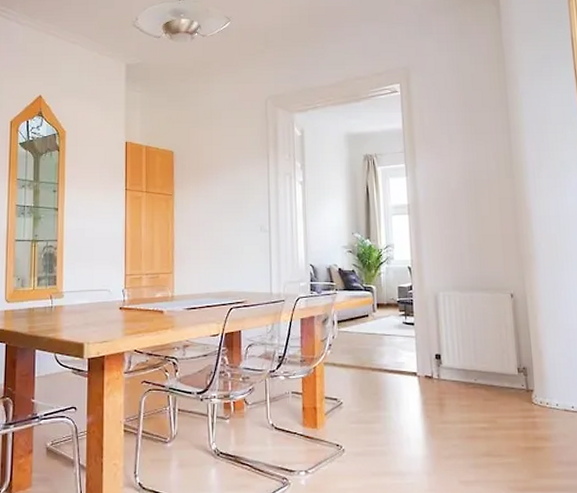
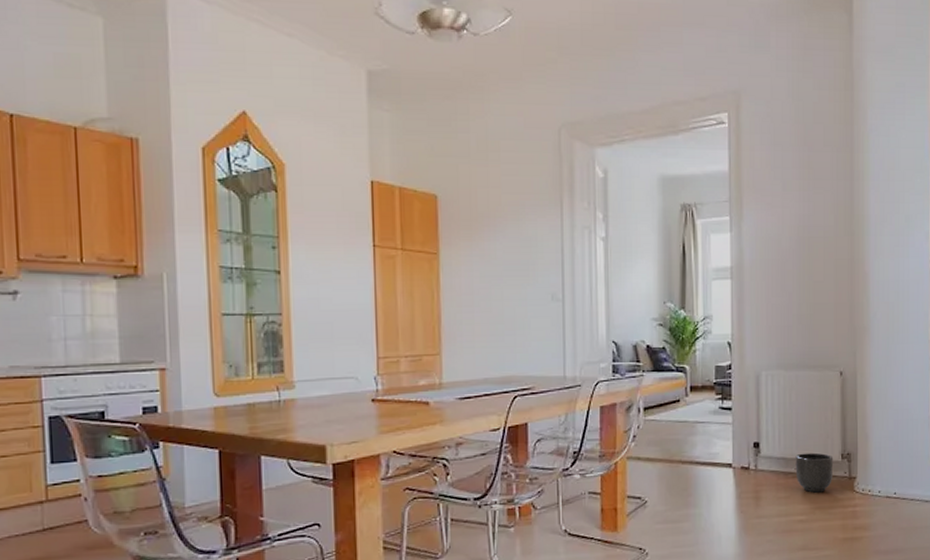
planter: none [474,366,511,403] -> present [795,452,834,493]

